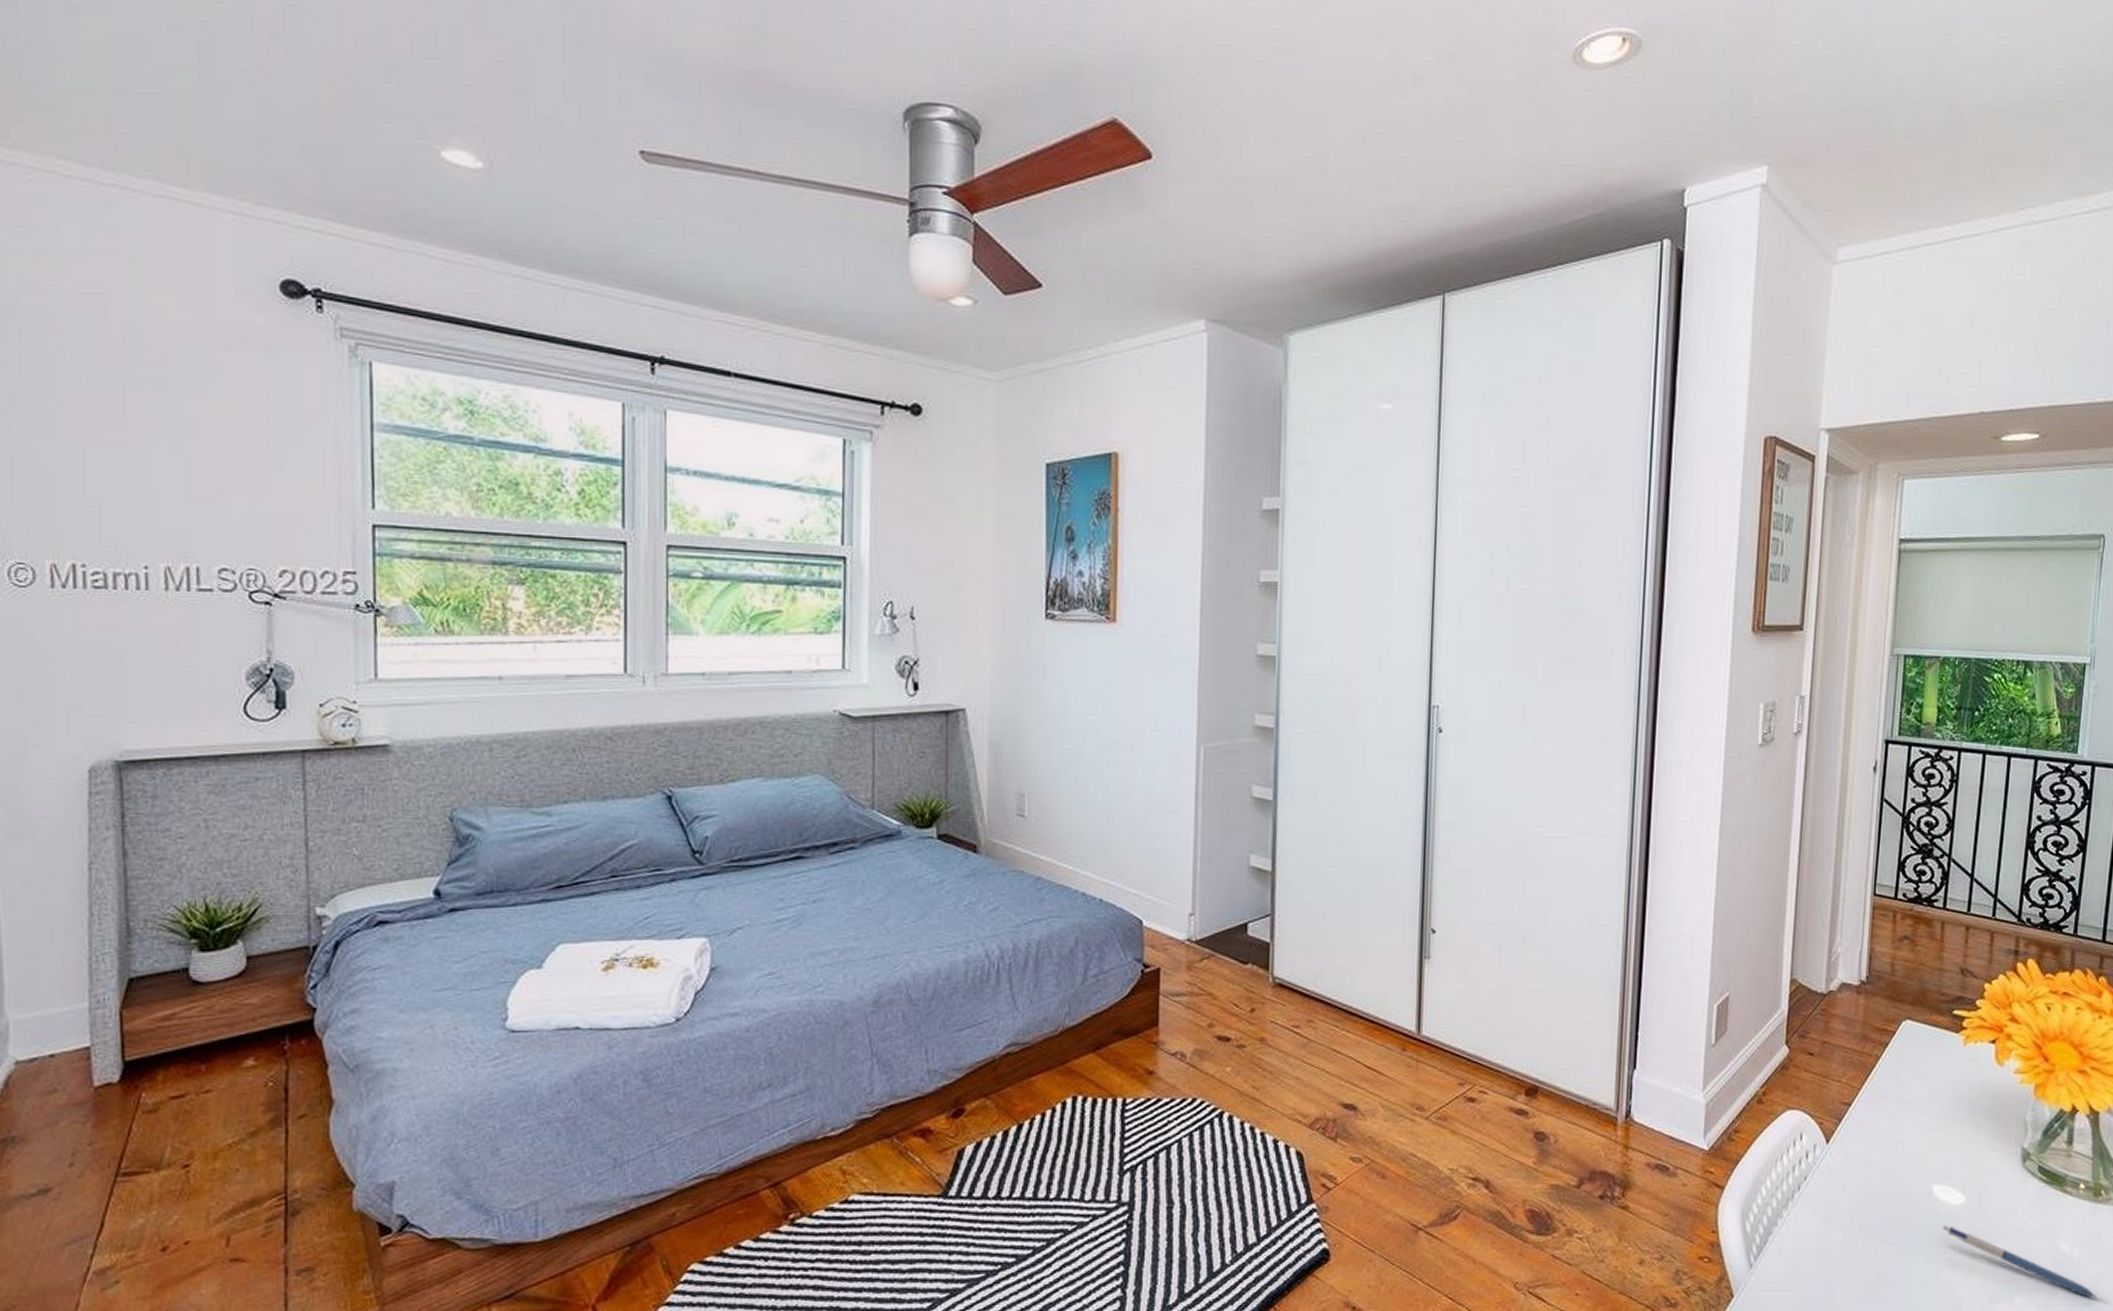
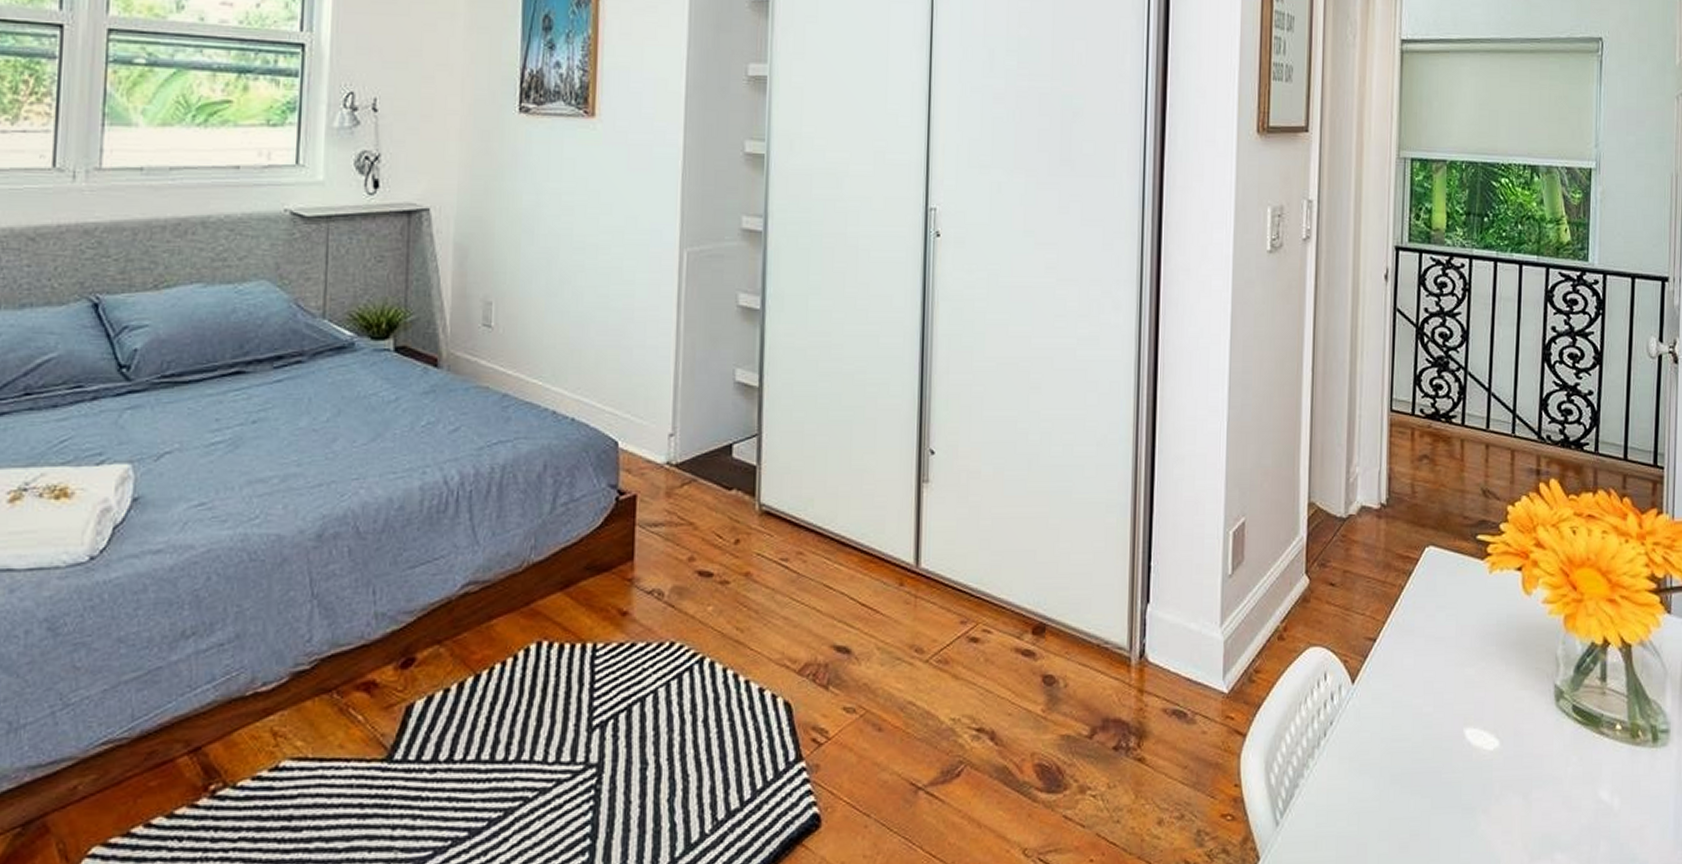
pen: present [1942,1226,2097,1297] -> none [1476,774,1640,852]

